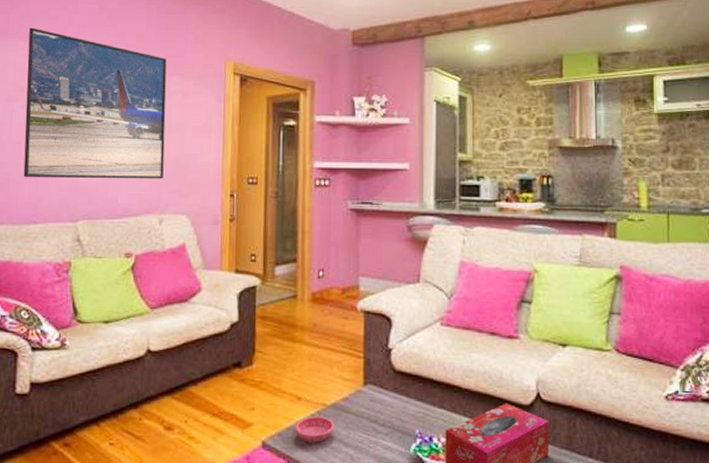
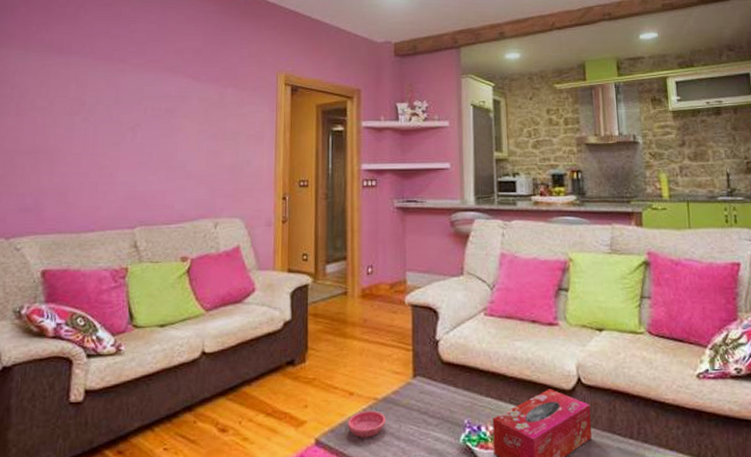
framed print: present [23,27,167,180] -> none [82,46,222,188]

